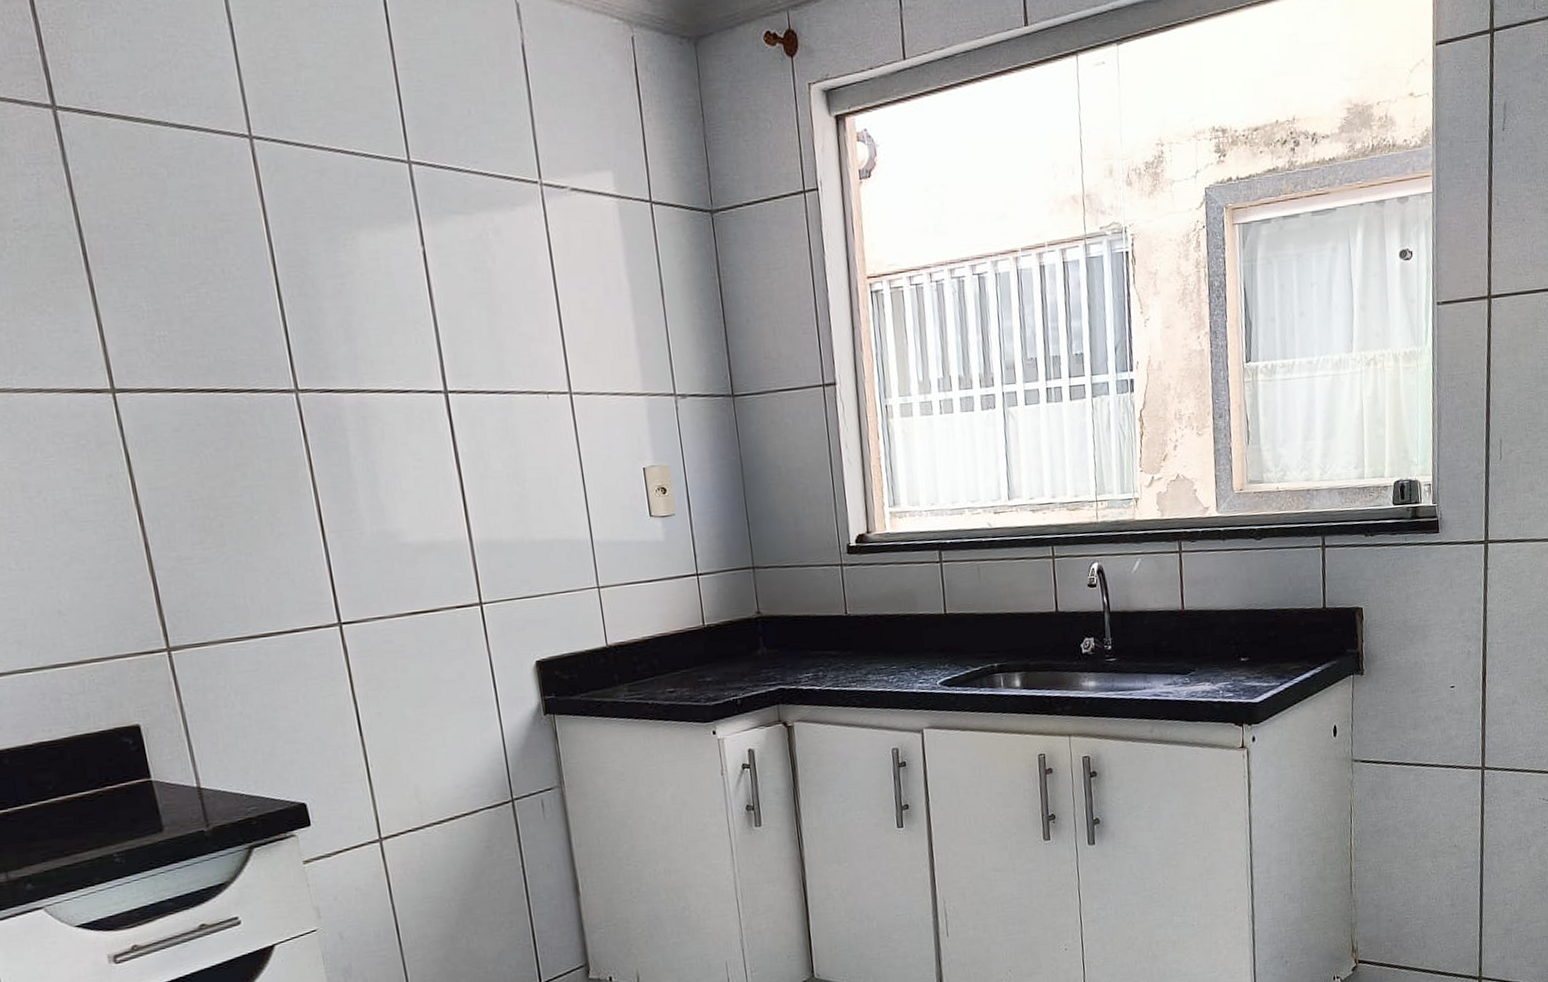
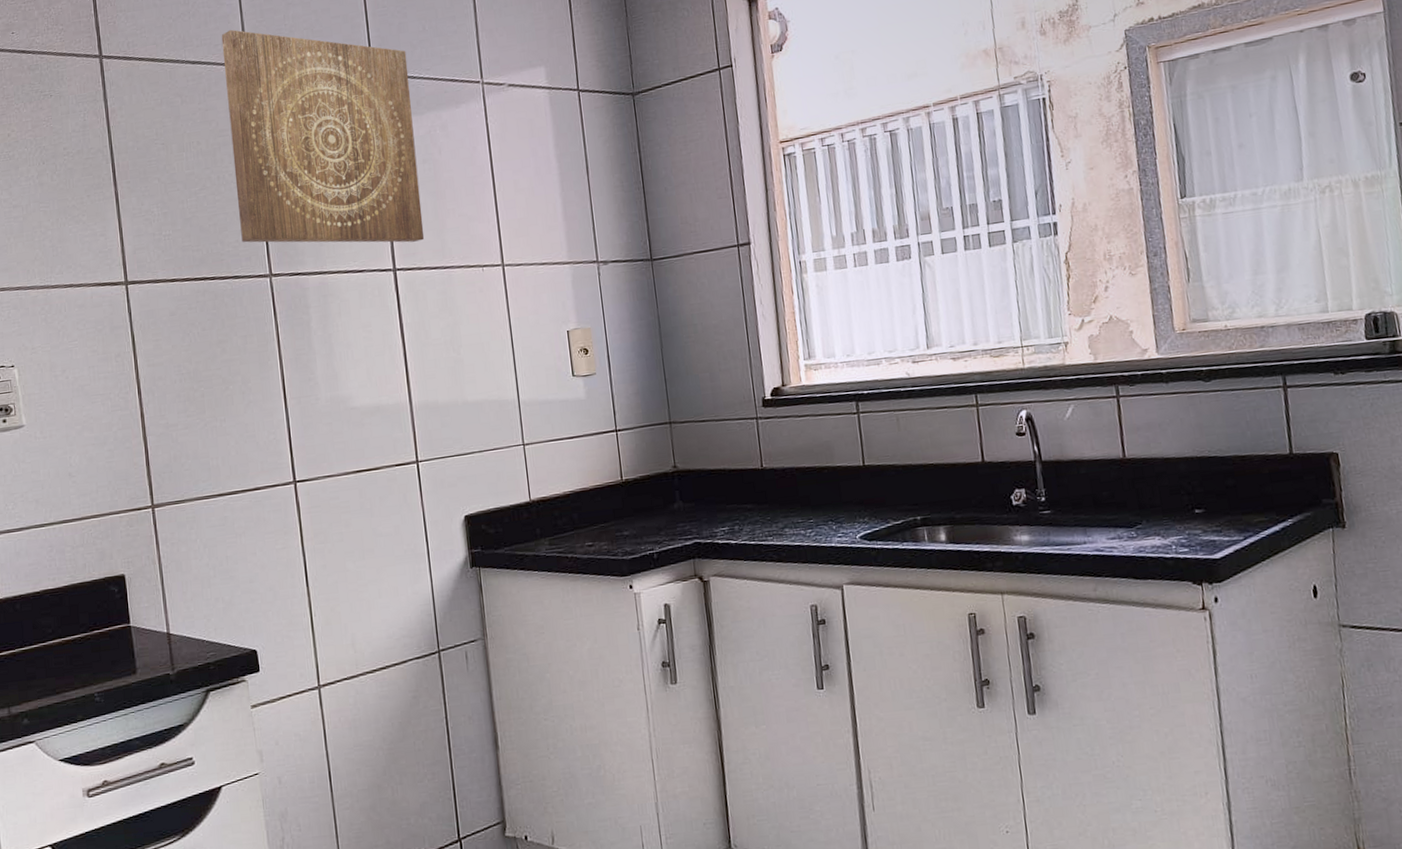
wall art: none [214,89,480,362] -> present [221,29,425,243]

